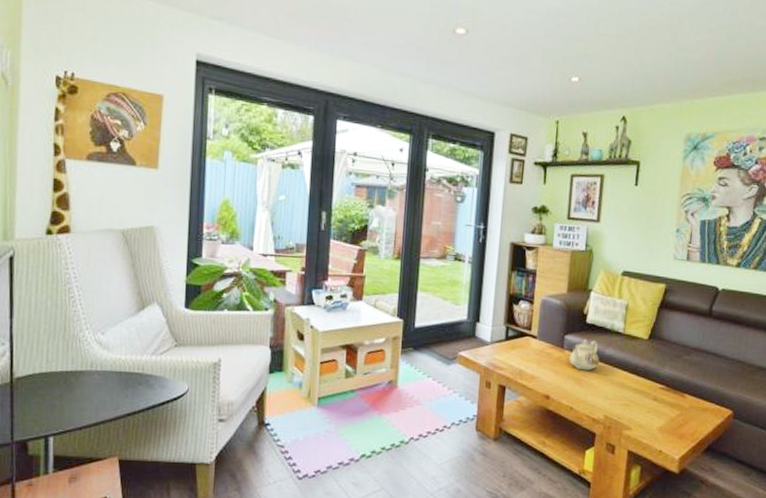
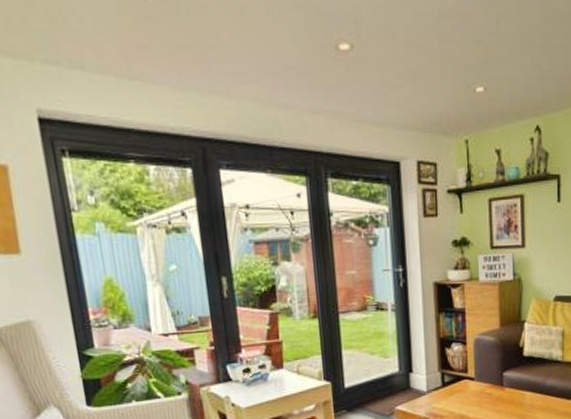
teapot: present [569,339,600,371] -> none [510,372,542,406]

